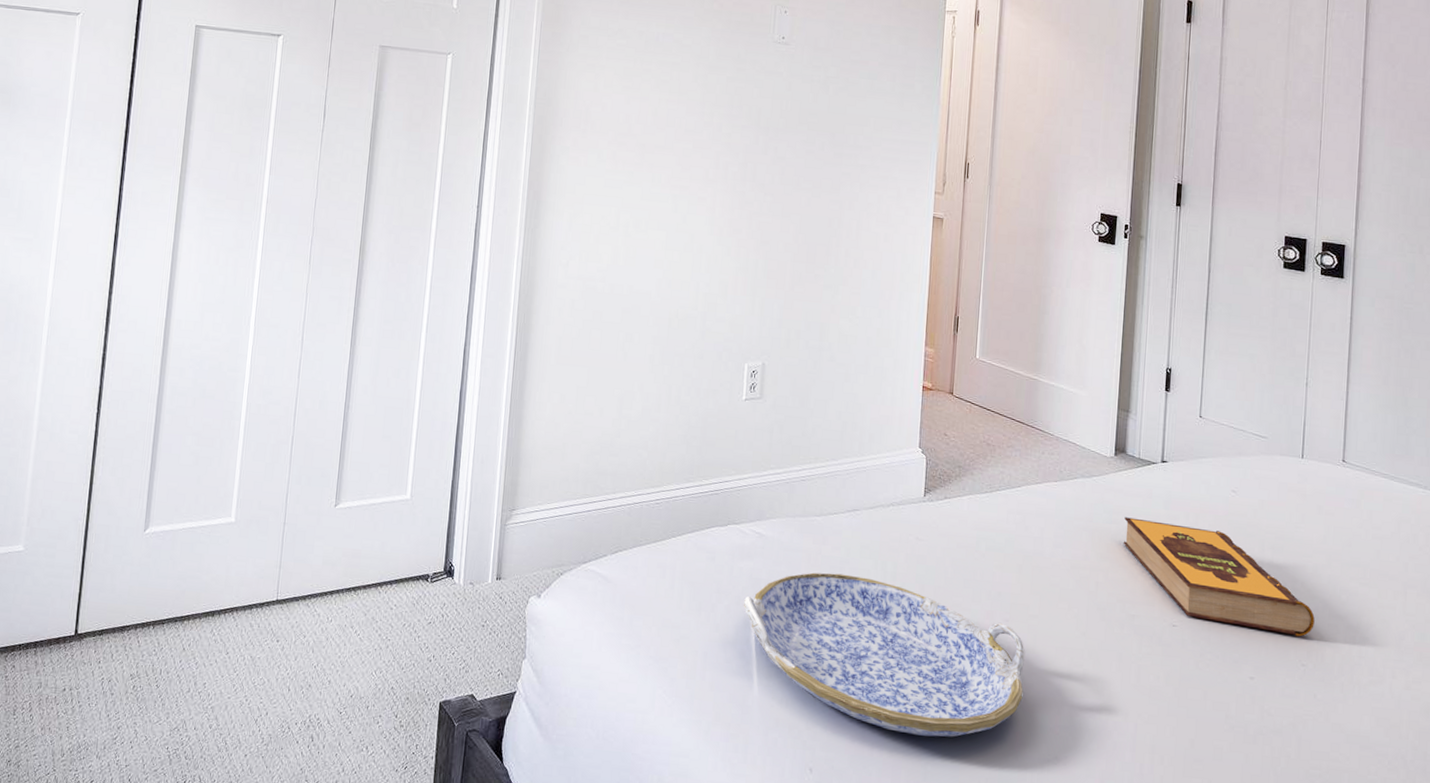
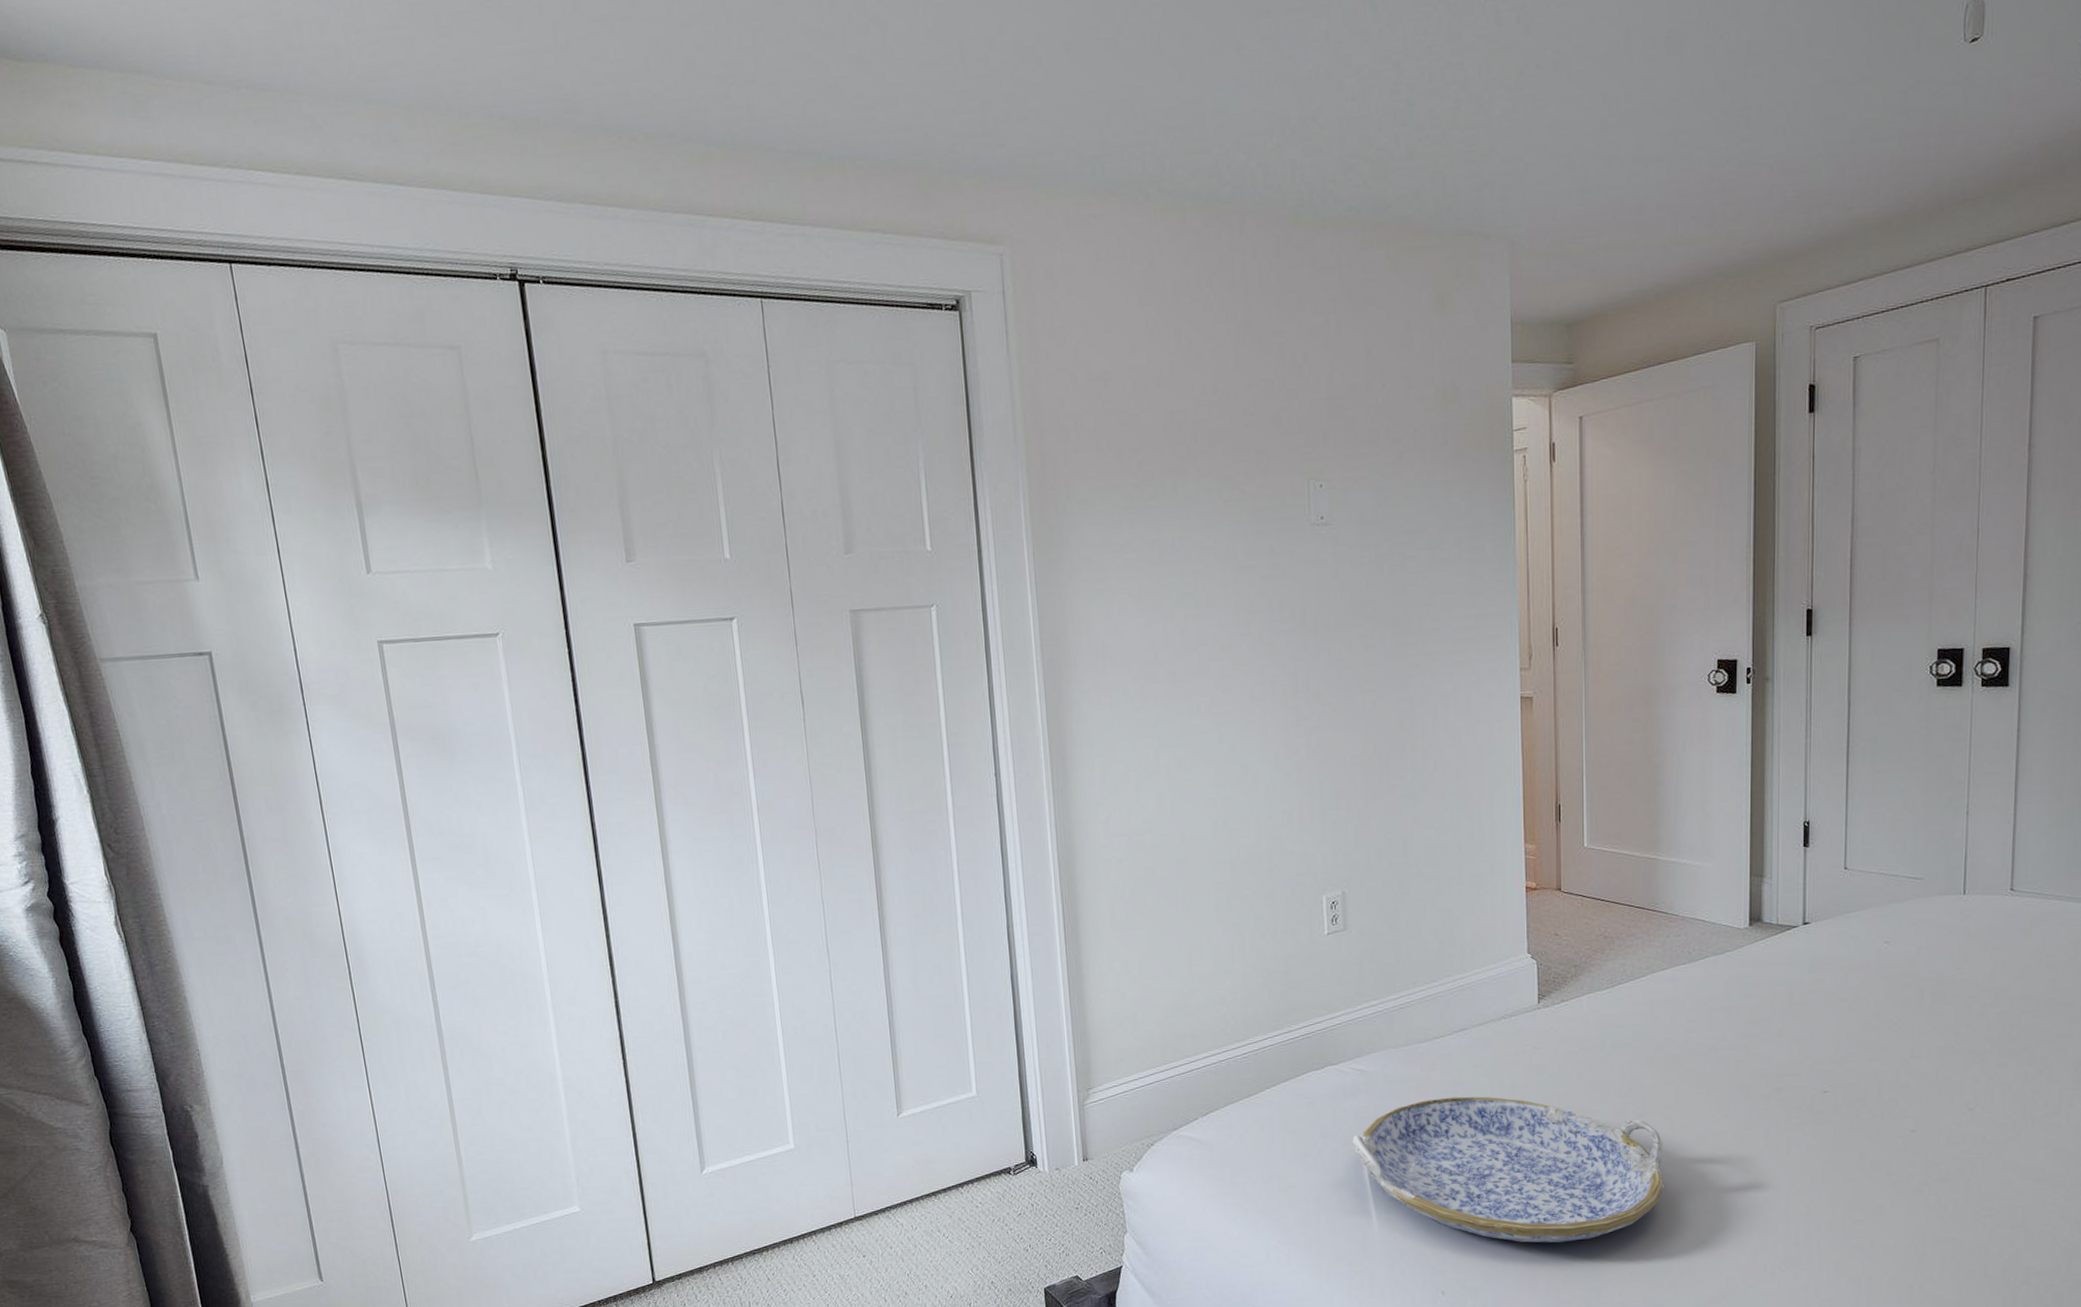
hardback book: present [1123,517,1315,637] -> none [1764,986,1982,1082]

